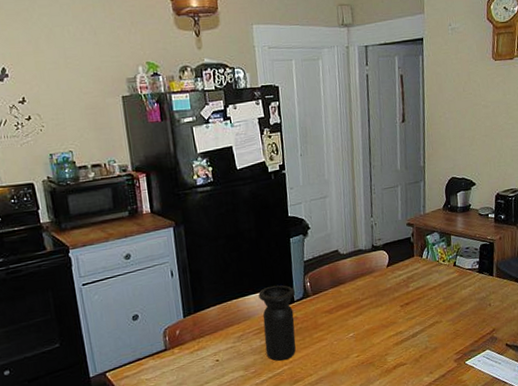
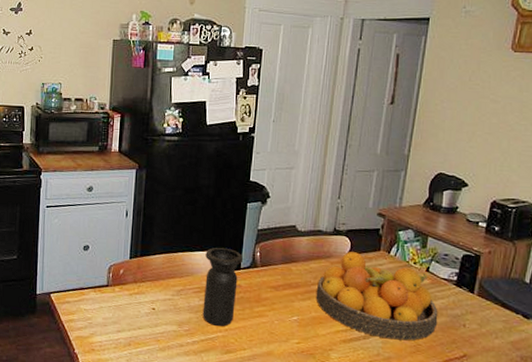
fruit bowl: none [365,262,469,333] -> present [315,252,438,341]

